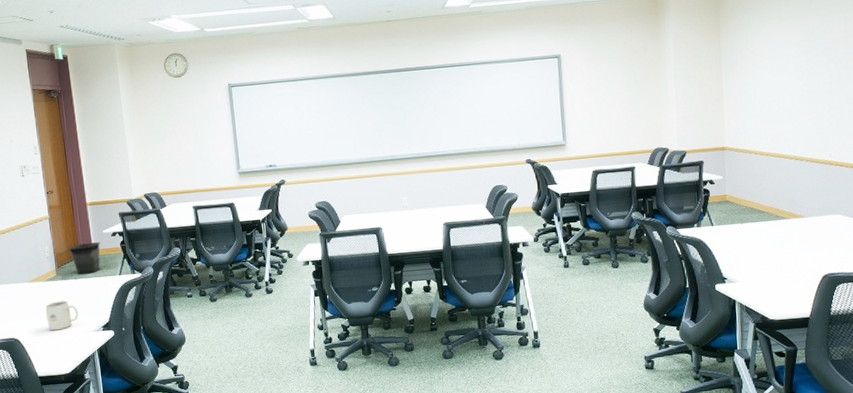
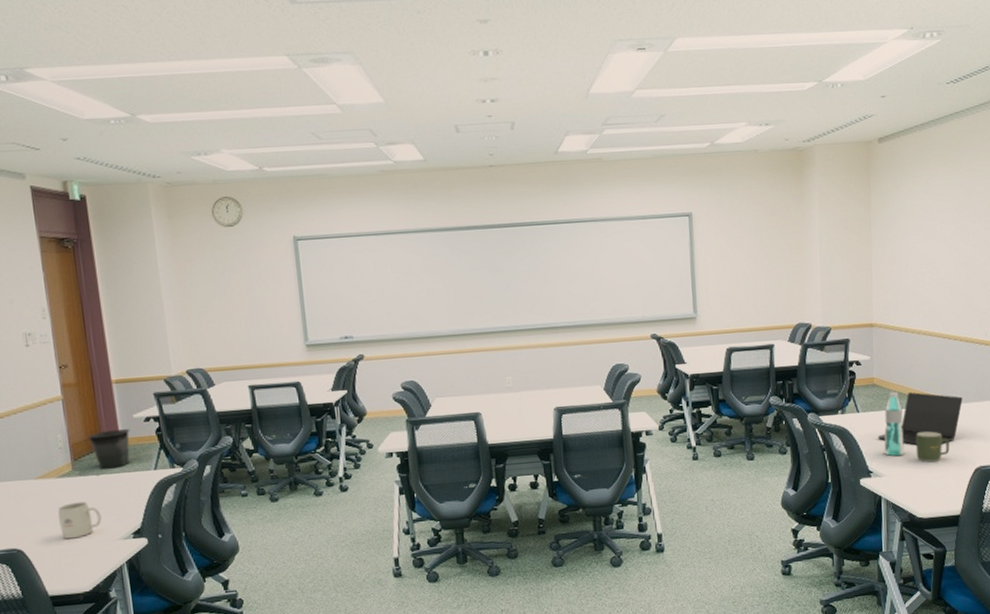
laptop: none [731,207,810,254] -> present [878,392,963,445]
water bottle: none [736,207,756,265] -> present [884,391,904,457]
mug: none [766,242,799,270] -> present [915,431,950,463]

